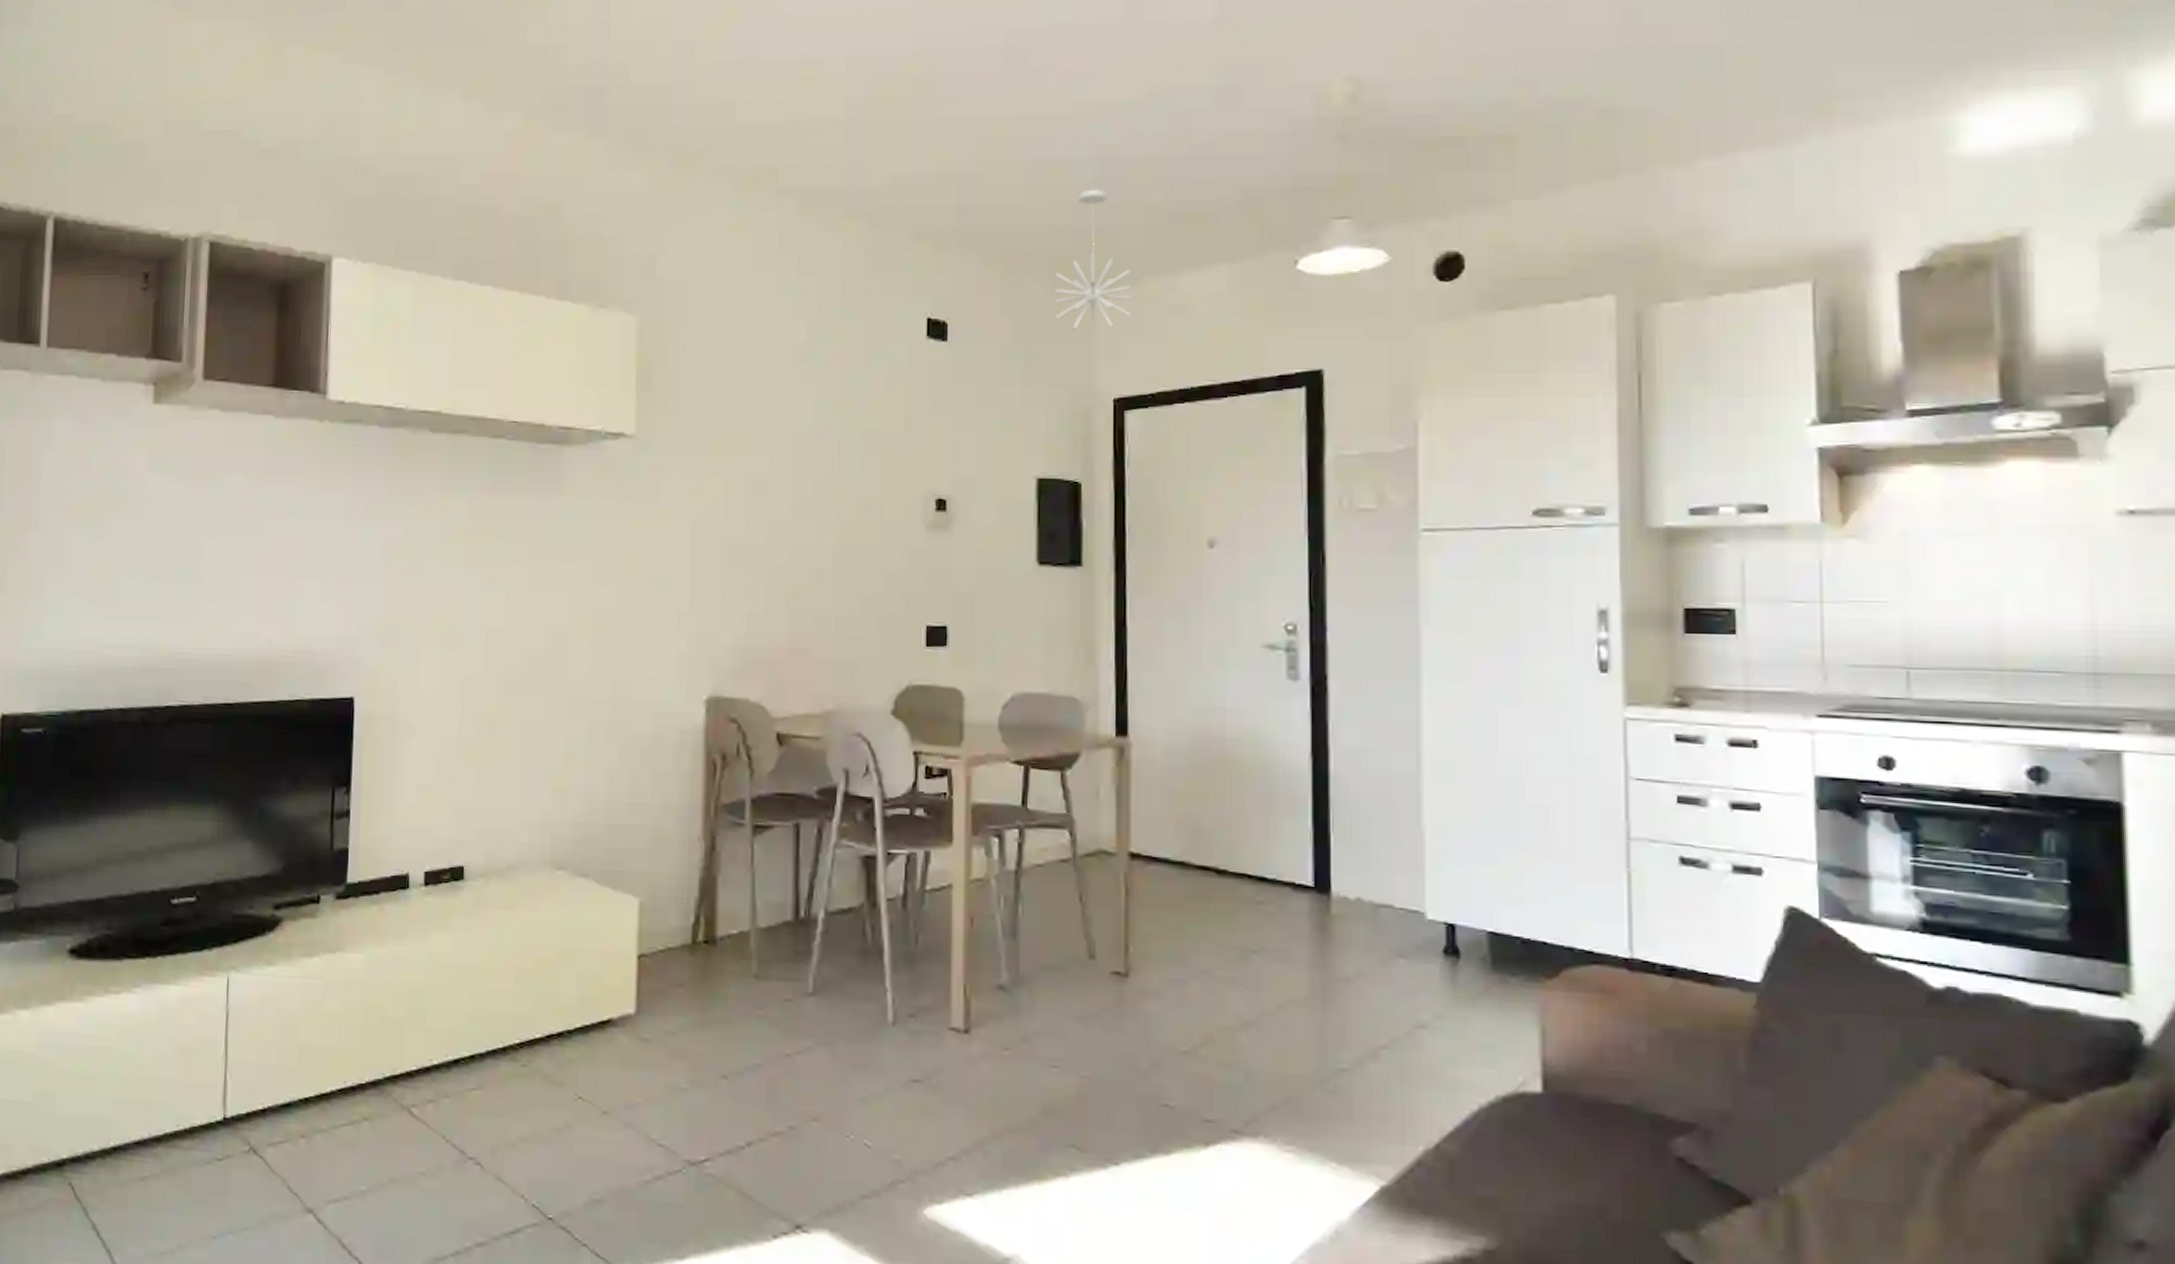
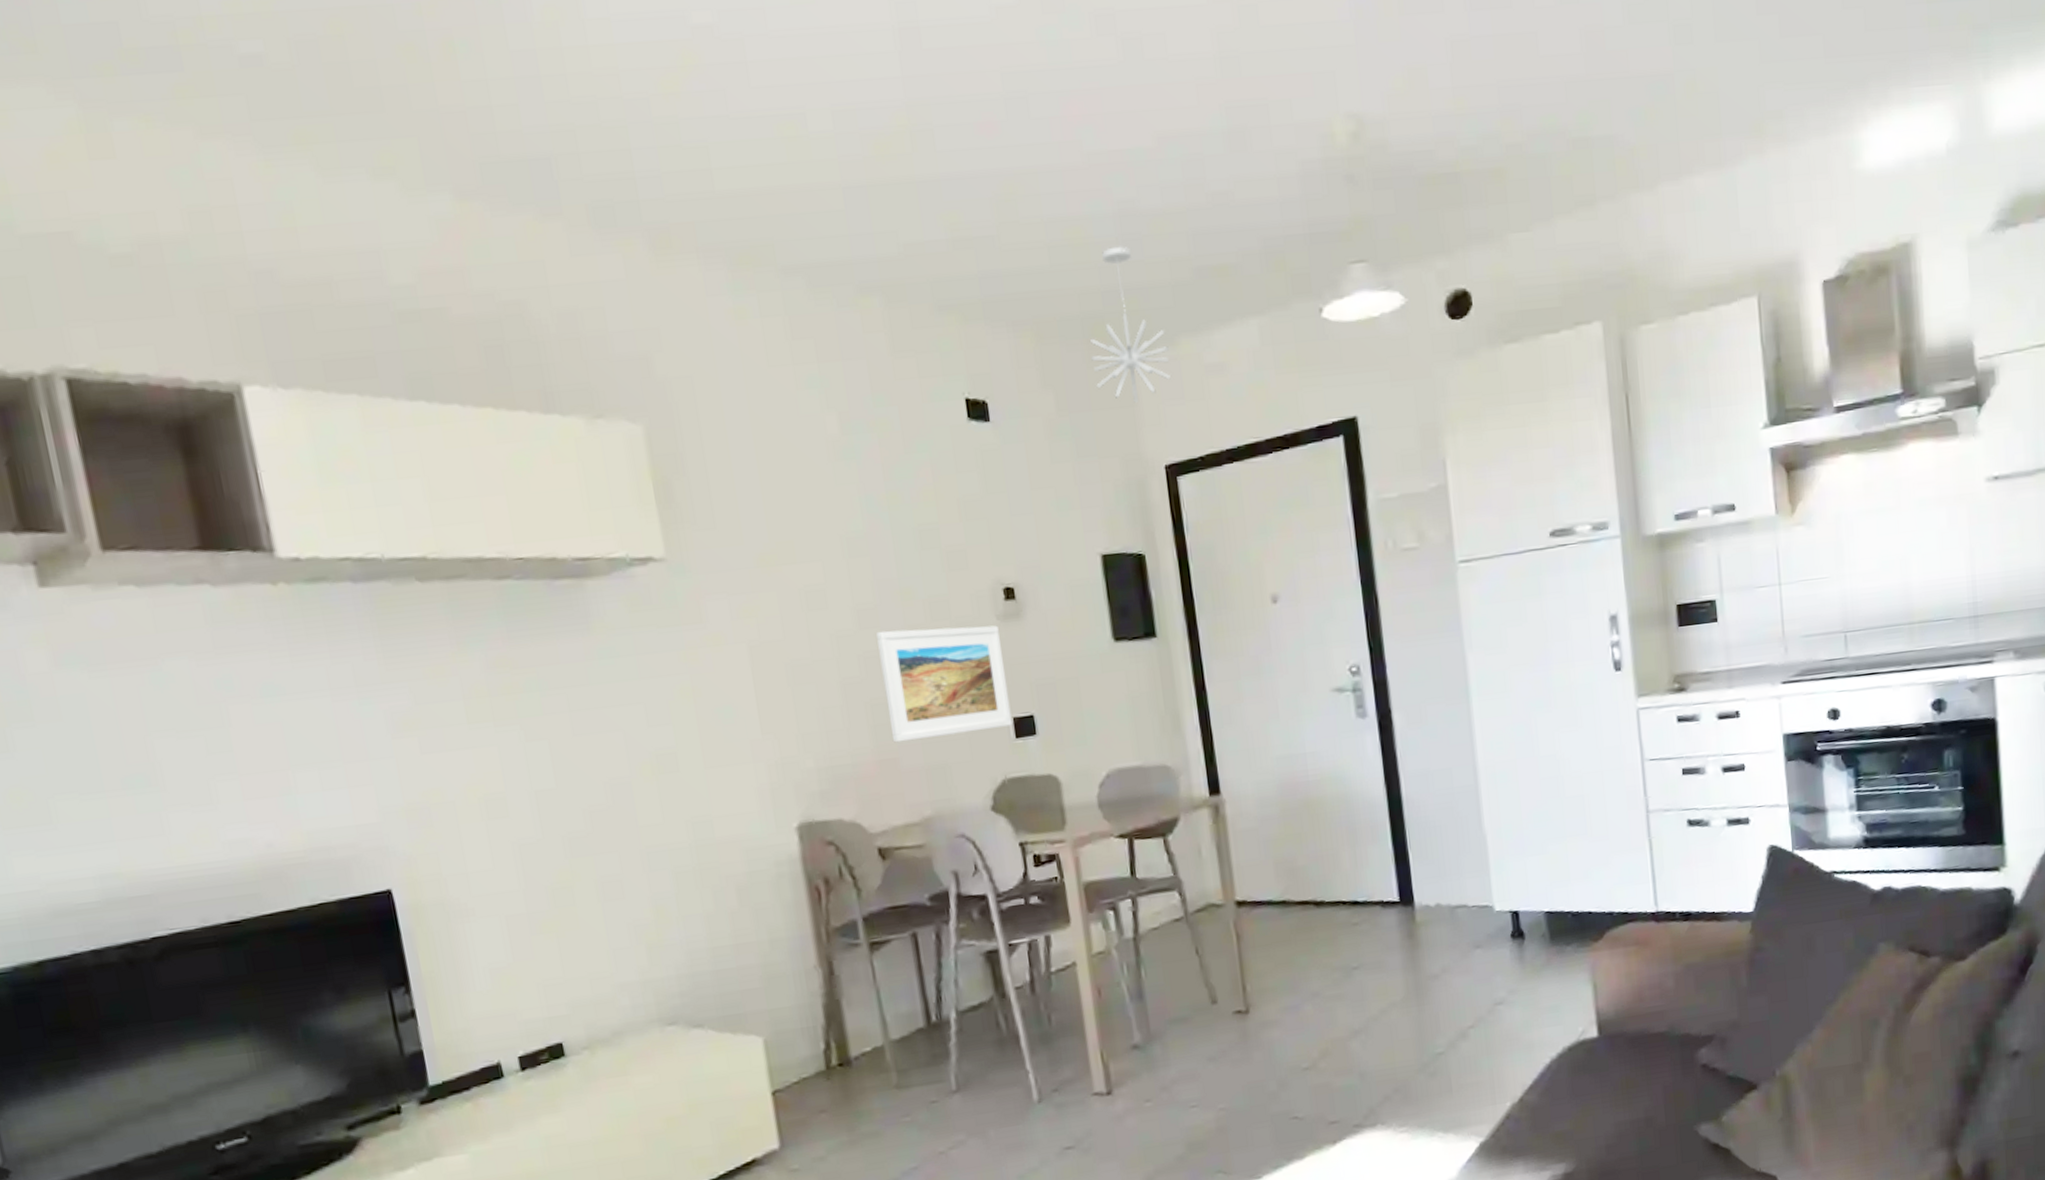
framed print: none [807,525,926,634] -> present [876,625,1013,743]

